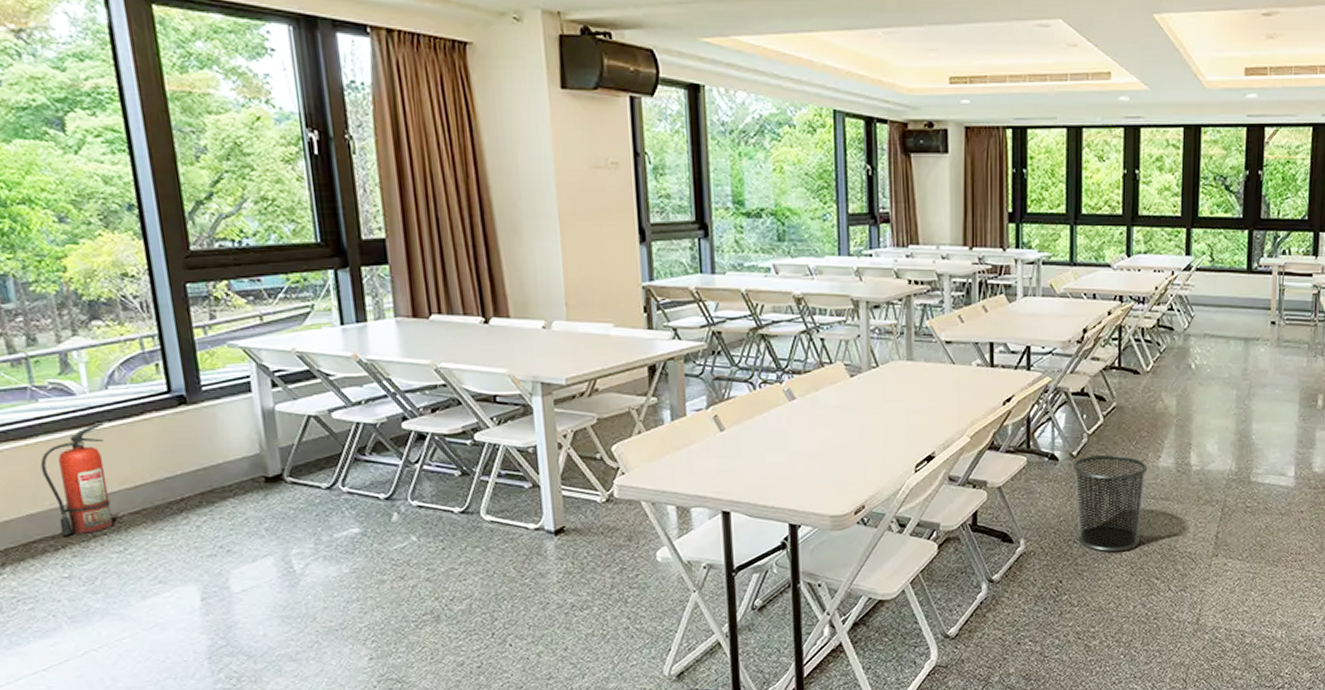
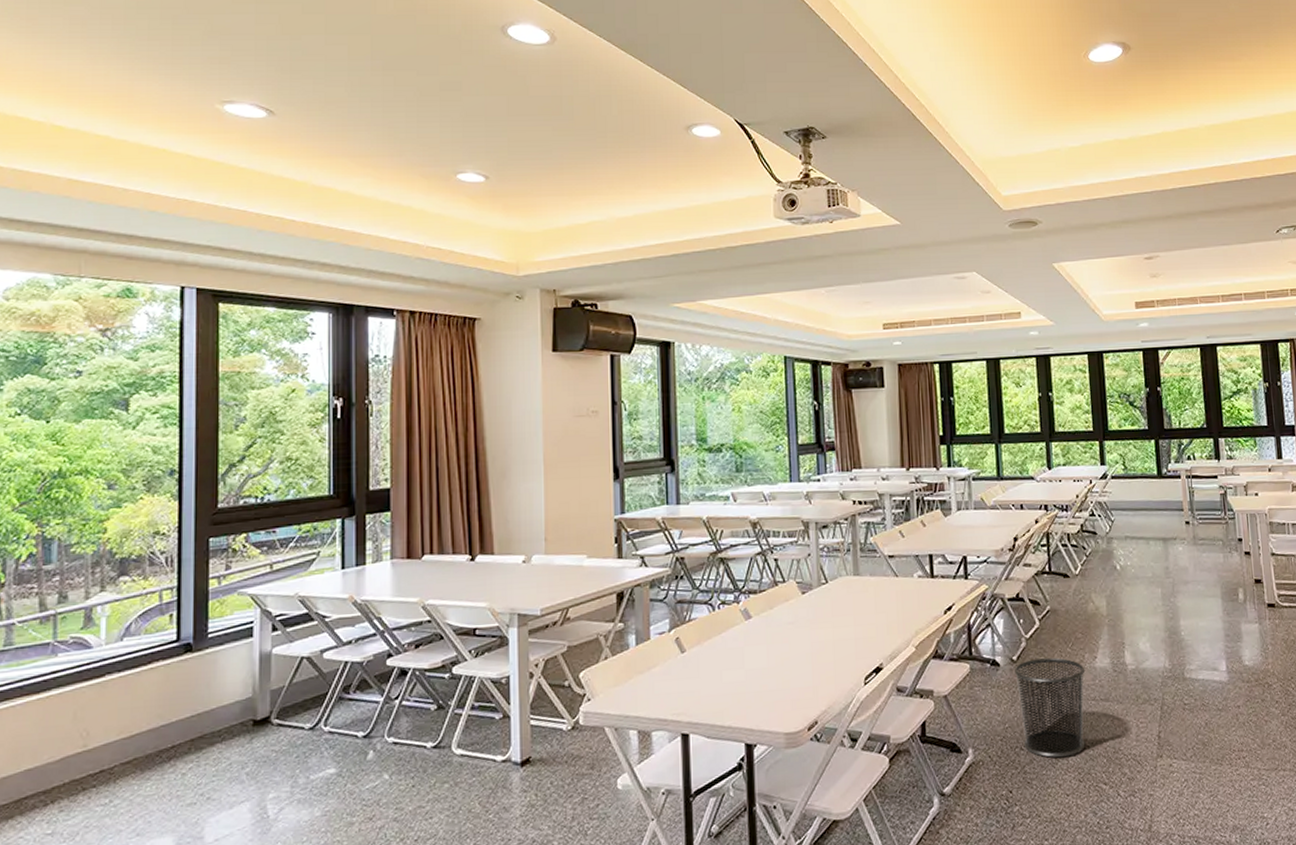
fire extinguisher: present [40,423,114,536] -> none [47,673,114,790]

